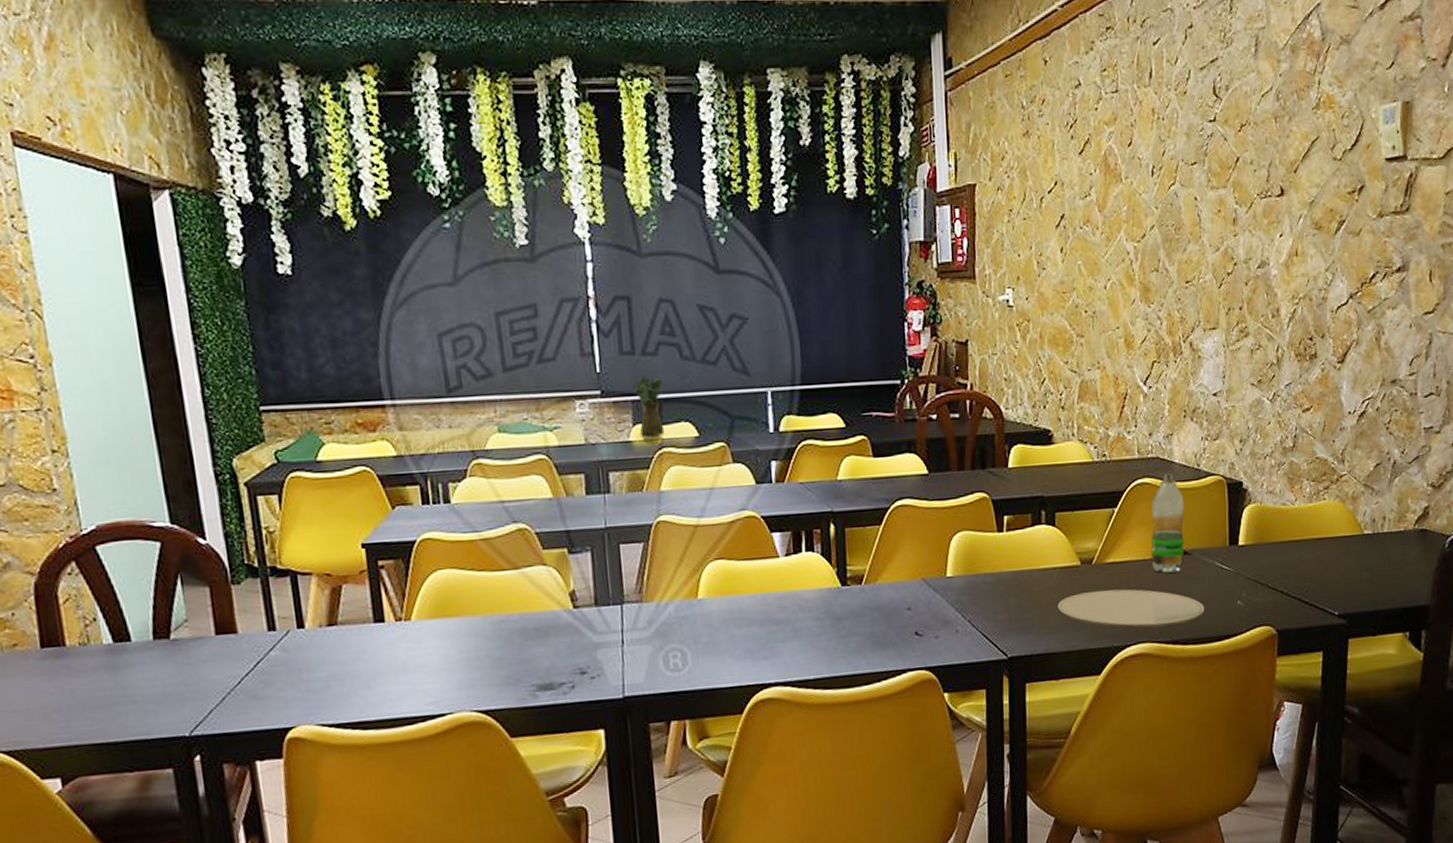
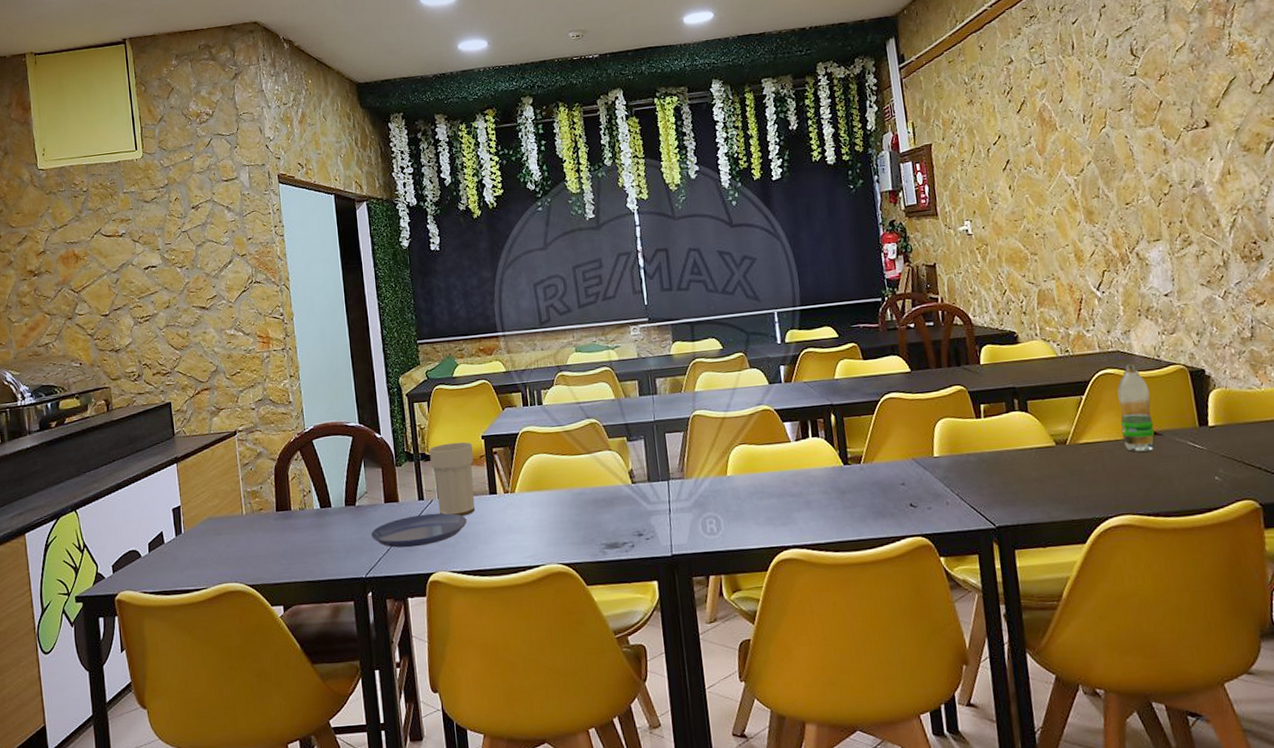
plate: none [196,647,342,696] -> present [371,513,467,548]
cup: none [283,551,354,653] -> present [429,442,475,517]
vase: present [633,375,665,446] -> none [672,305,697,358]
plate: present [1057,589,1205,628] -> none [1037,466,1183,502]

